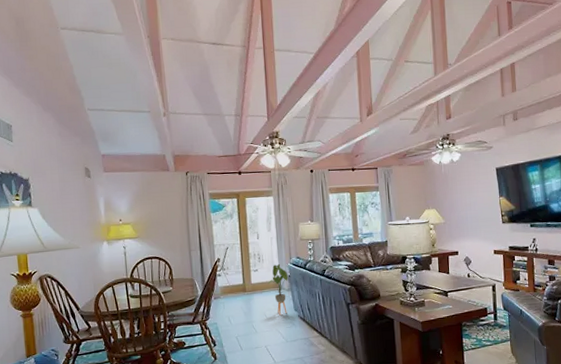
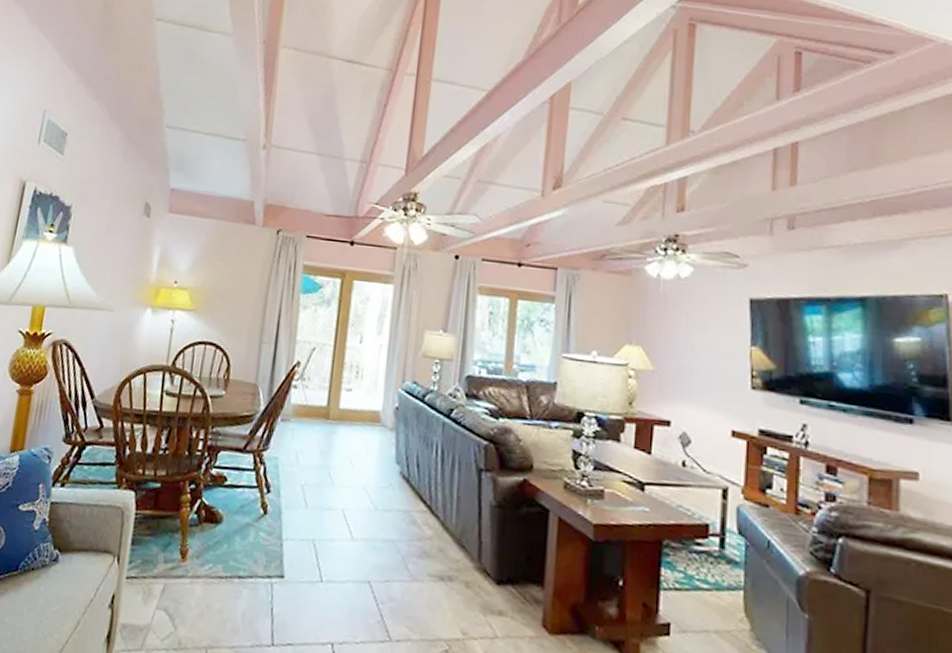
house plant: present [268,263,291,316] -> none [363,386,401,467]

